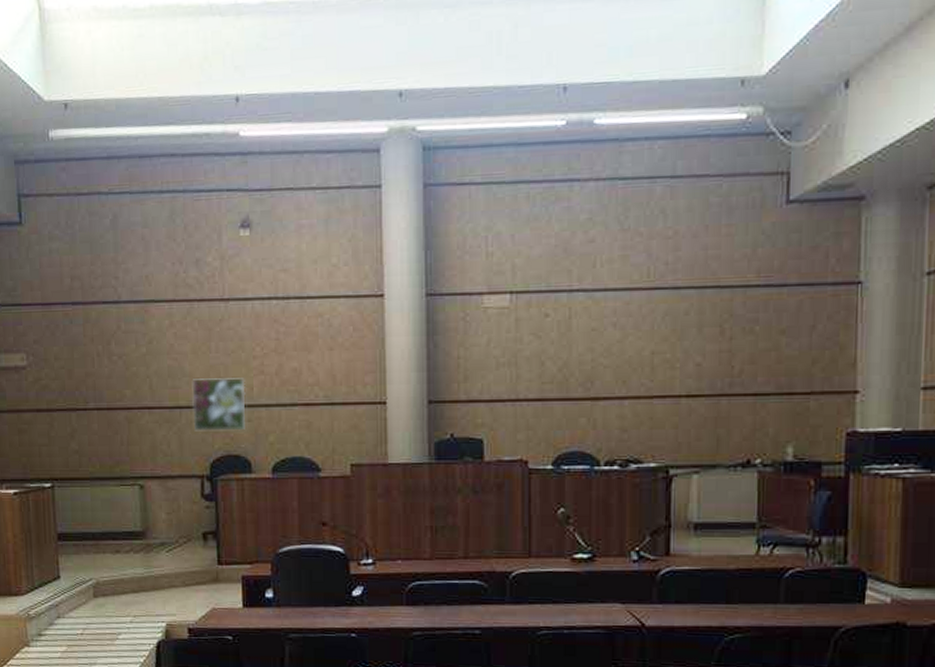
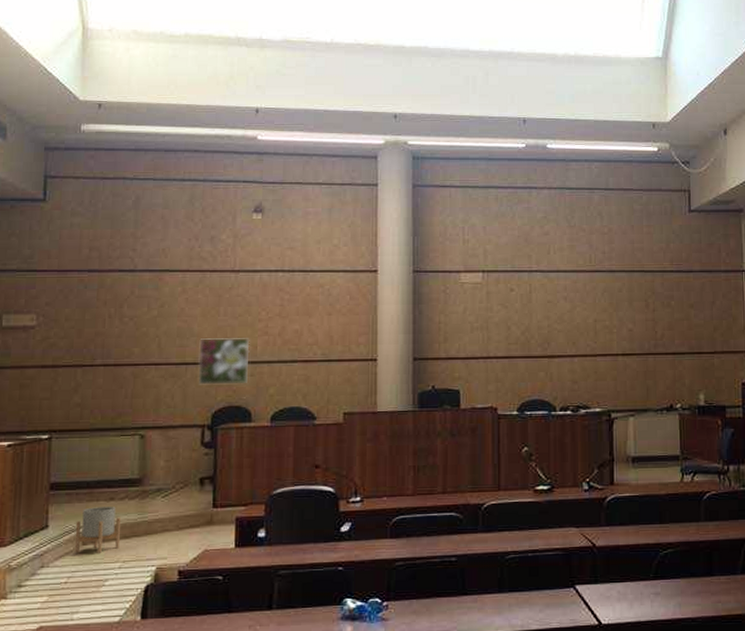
planter: none [85,559,130,606] -> present [74,507,121,554]

